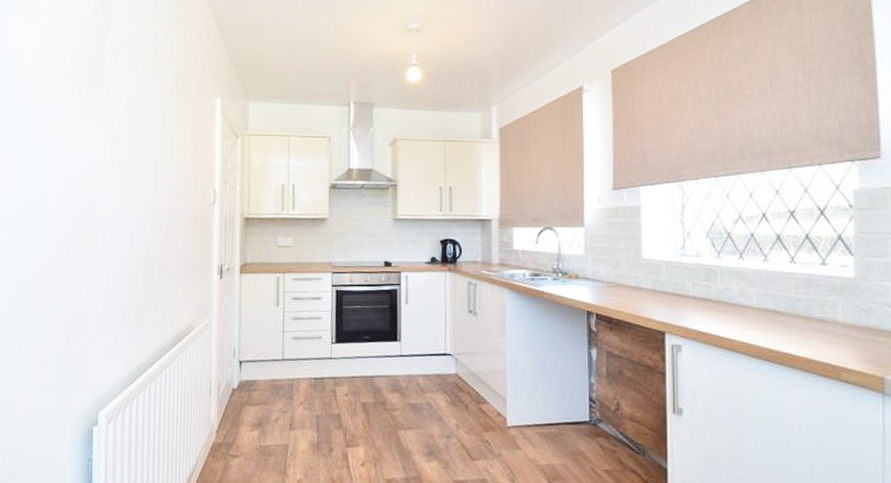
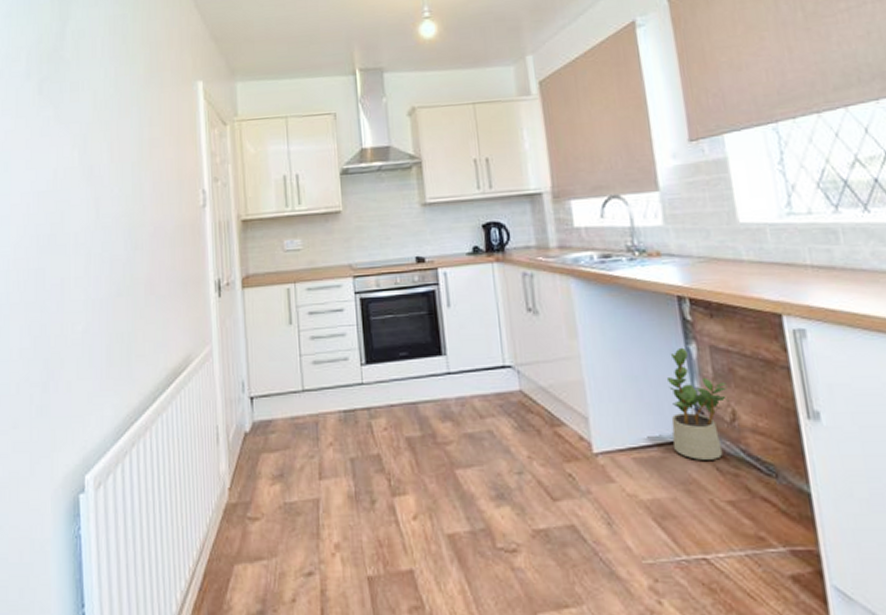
potted plant: none [570,351,616,438] -> present [666,347,729,460]

